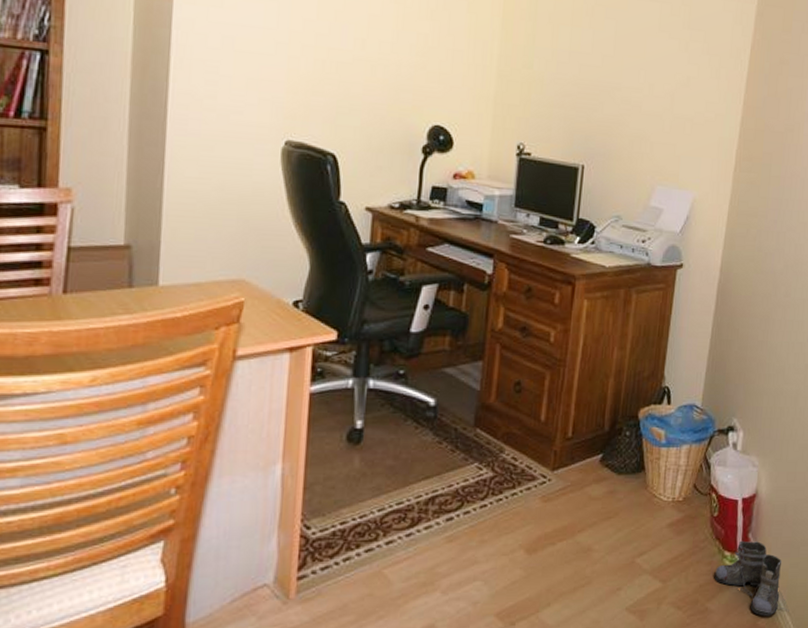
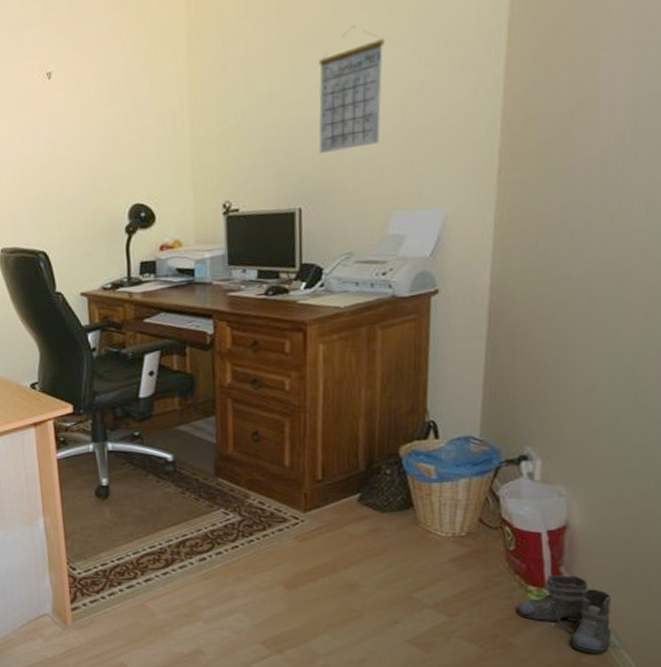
calendar: none [604,12,665,121] -> present [319,26,385,153]

